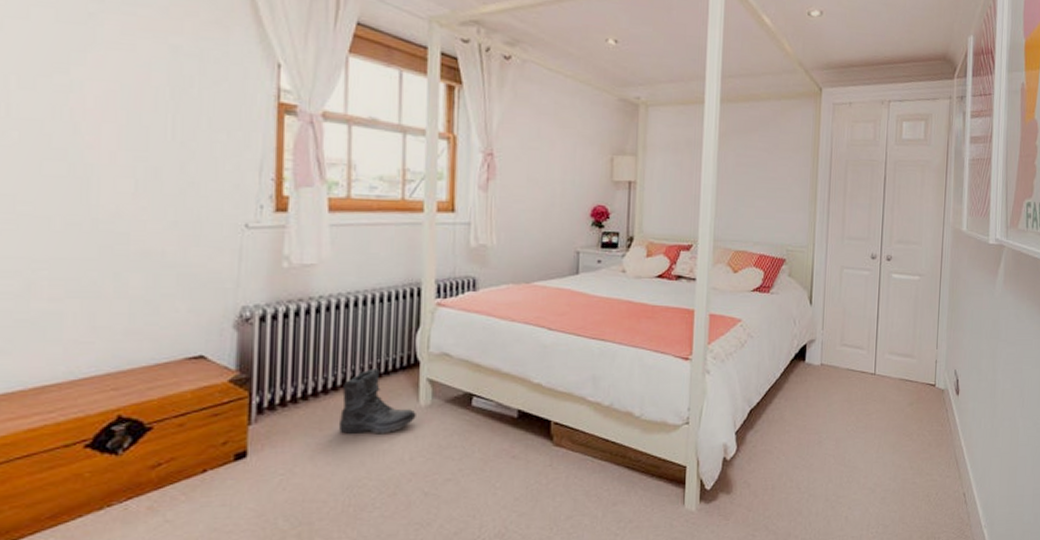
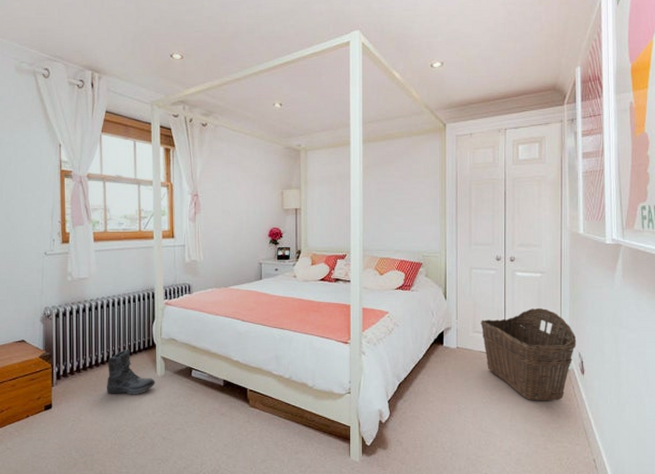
wicker basket: none [849,316,953,427] -> present [480,307,577,401]

